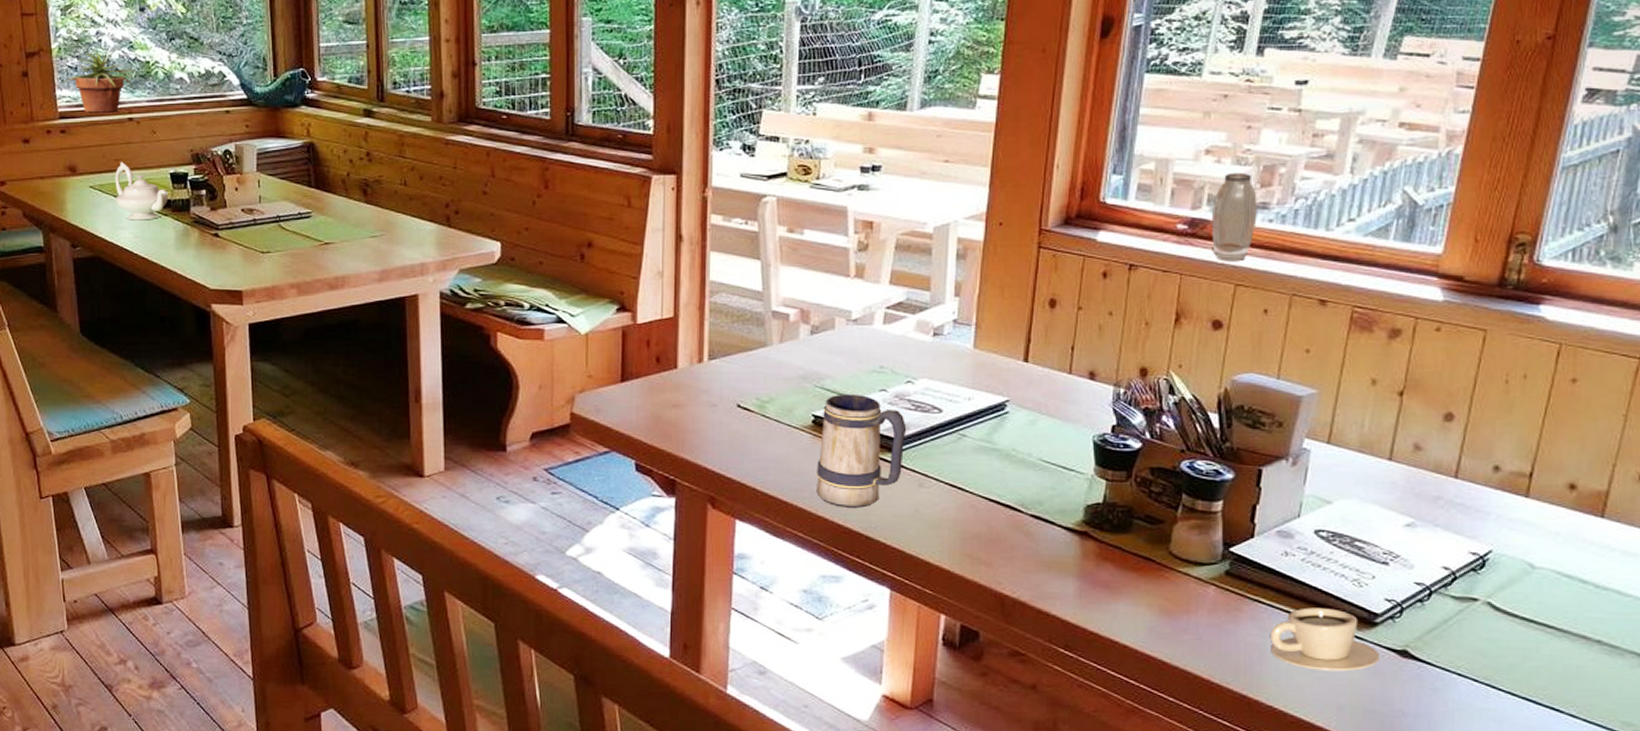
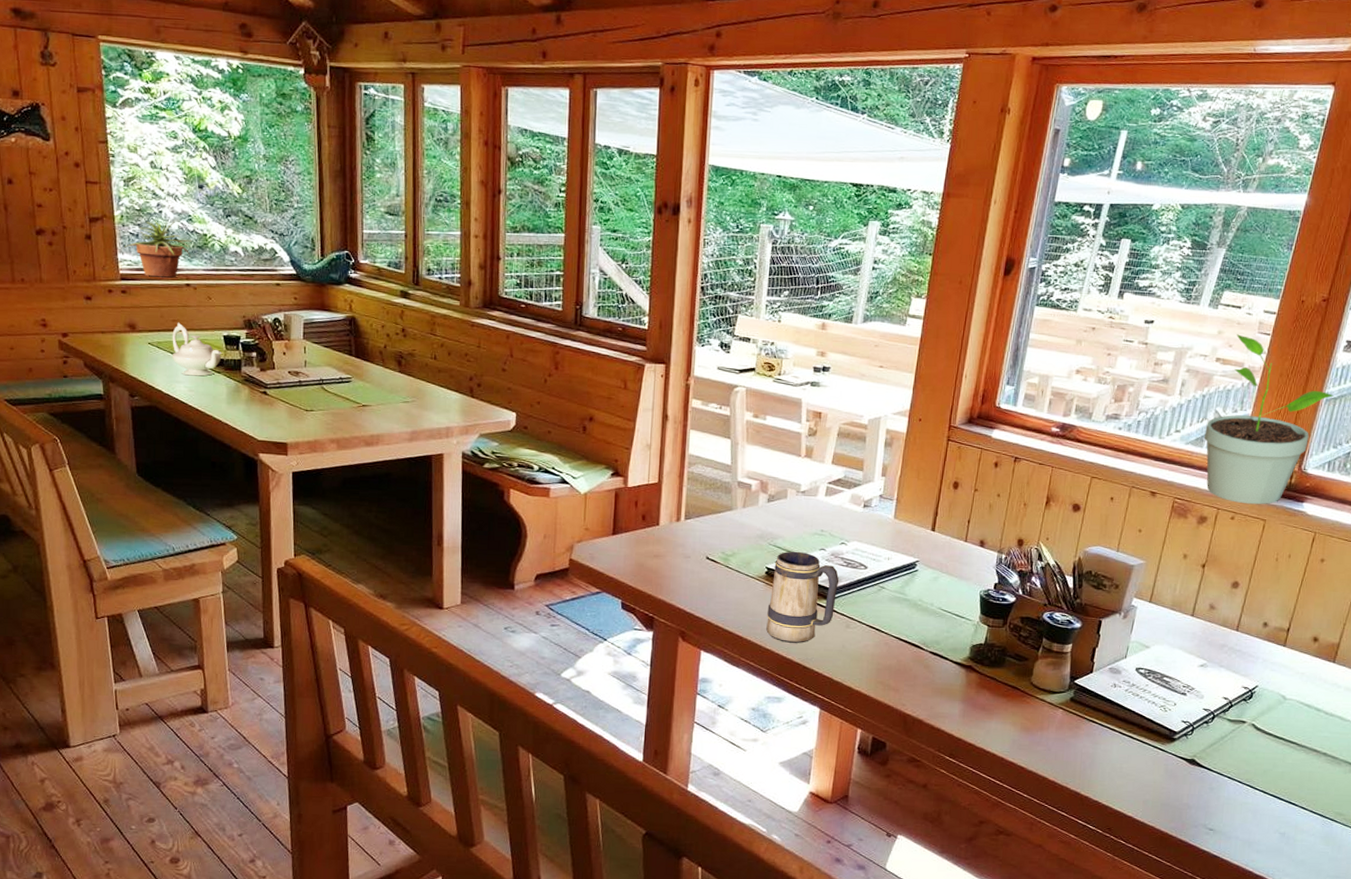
vase: present [1212,172,1257,262] -> none [1076,389,1112,460]
cup: present [1271,607,1379,672] -> none [1099,726,1175,775]
potted plant: none [1389,90,1573,311] -> present [1203,334,1334,505]

